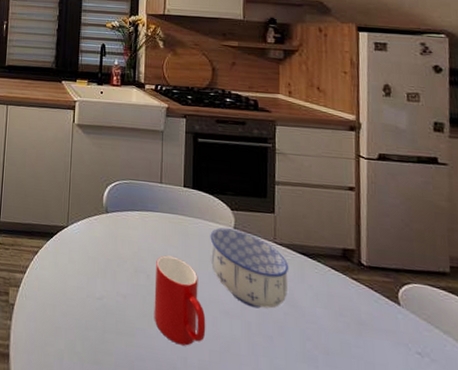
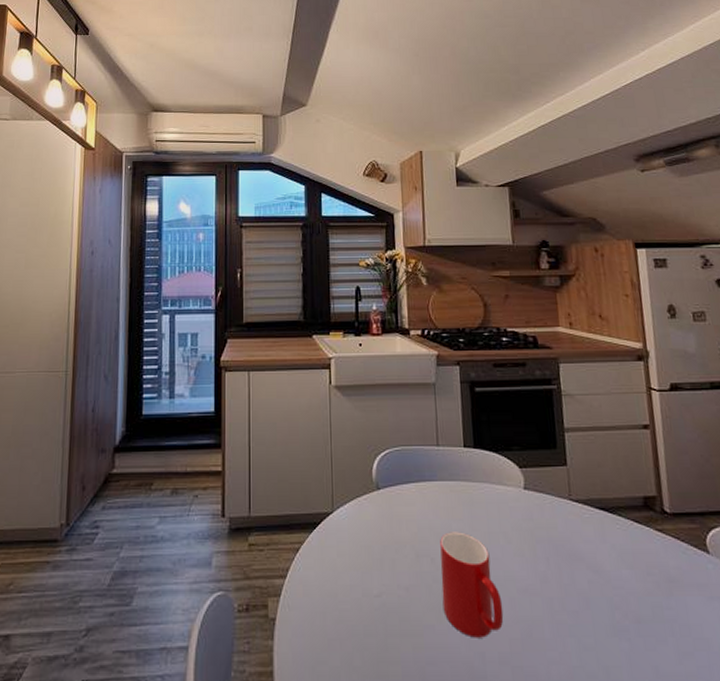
bowl: present [210,228,289,309] -> none [498,490,590,580]

